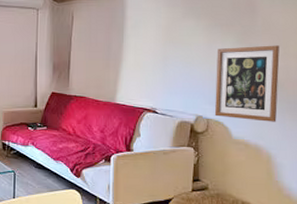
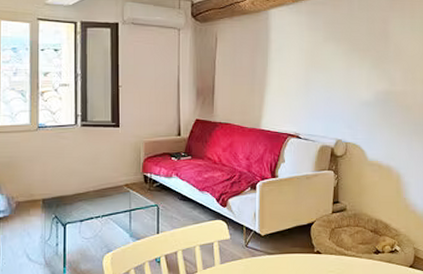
wall art: present [214,45,280,122] -> none [352,70,408,143]

